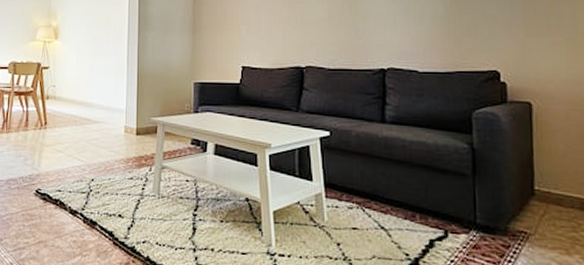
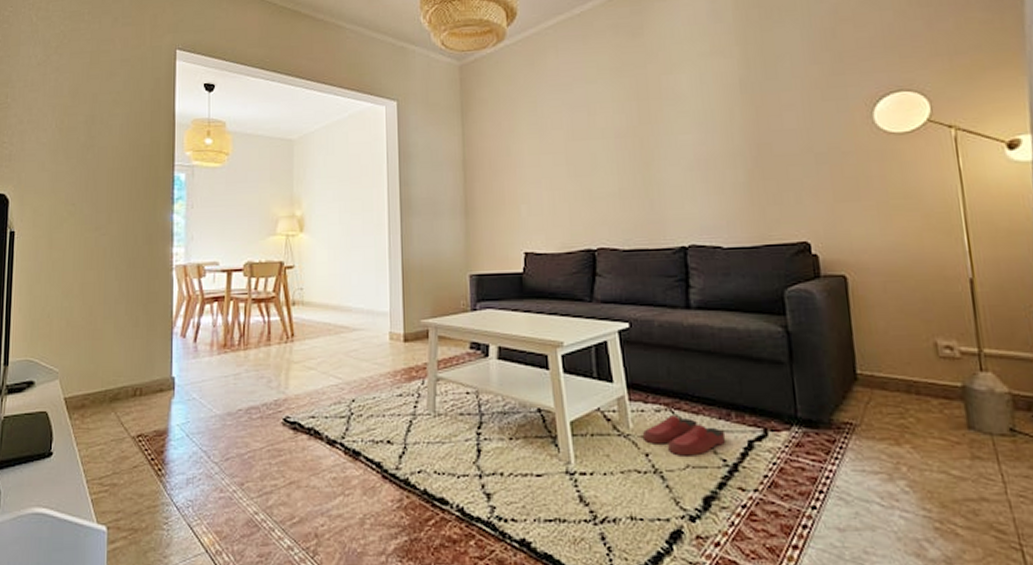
slippers: none [335,212,410,249] -> present [642,415,726,456]

